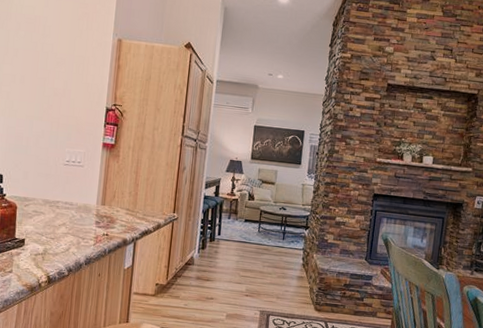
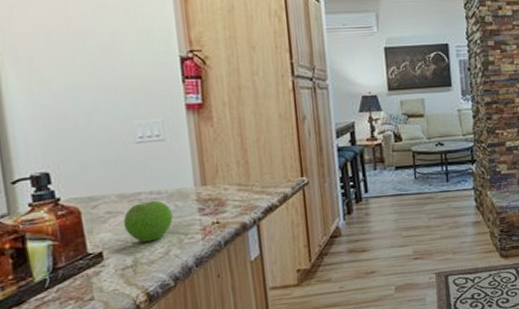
fruit: none [43,208,78,239] -> present [123,200,173,243]

